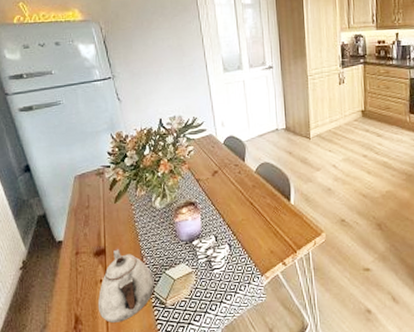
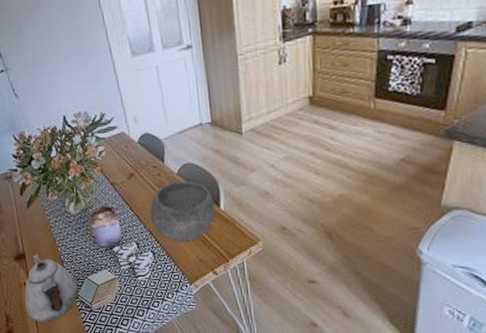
bowl: none [229,178,286,236] -> present [150,181,215,243]

